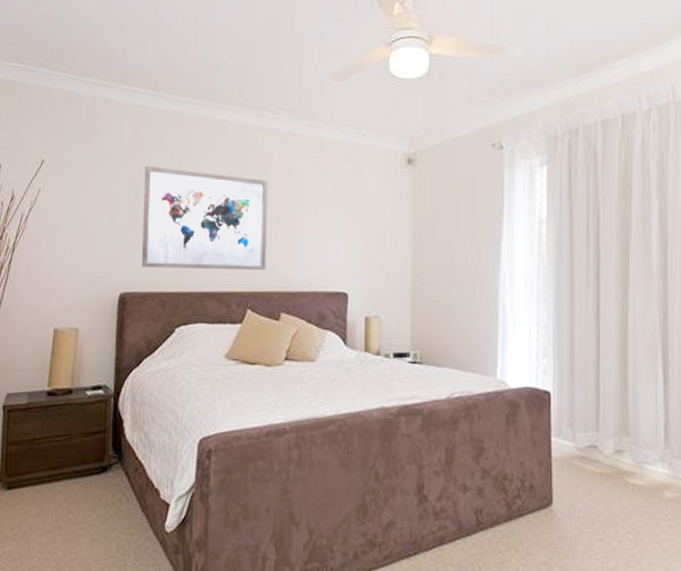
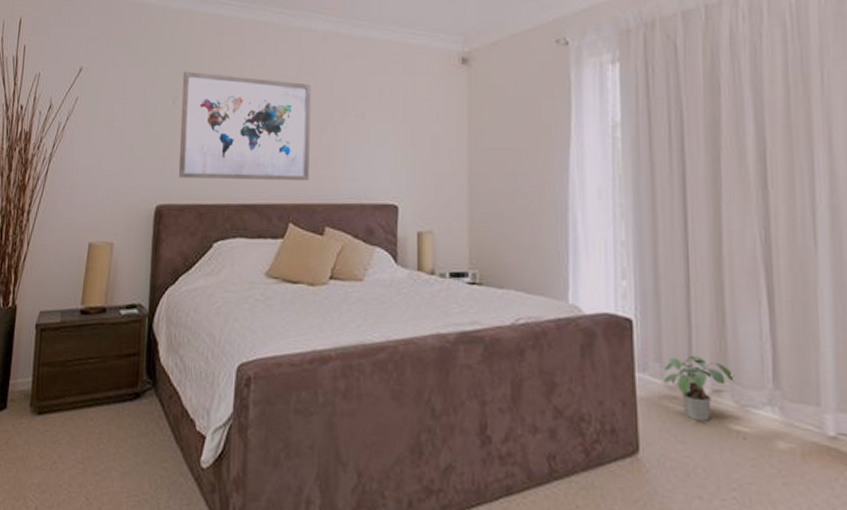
potted plant: none [574,421,633,477] -> present [663,355,735,421]

